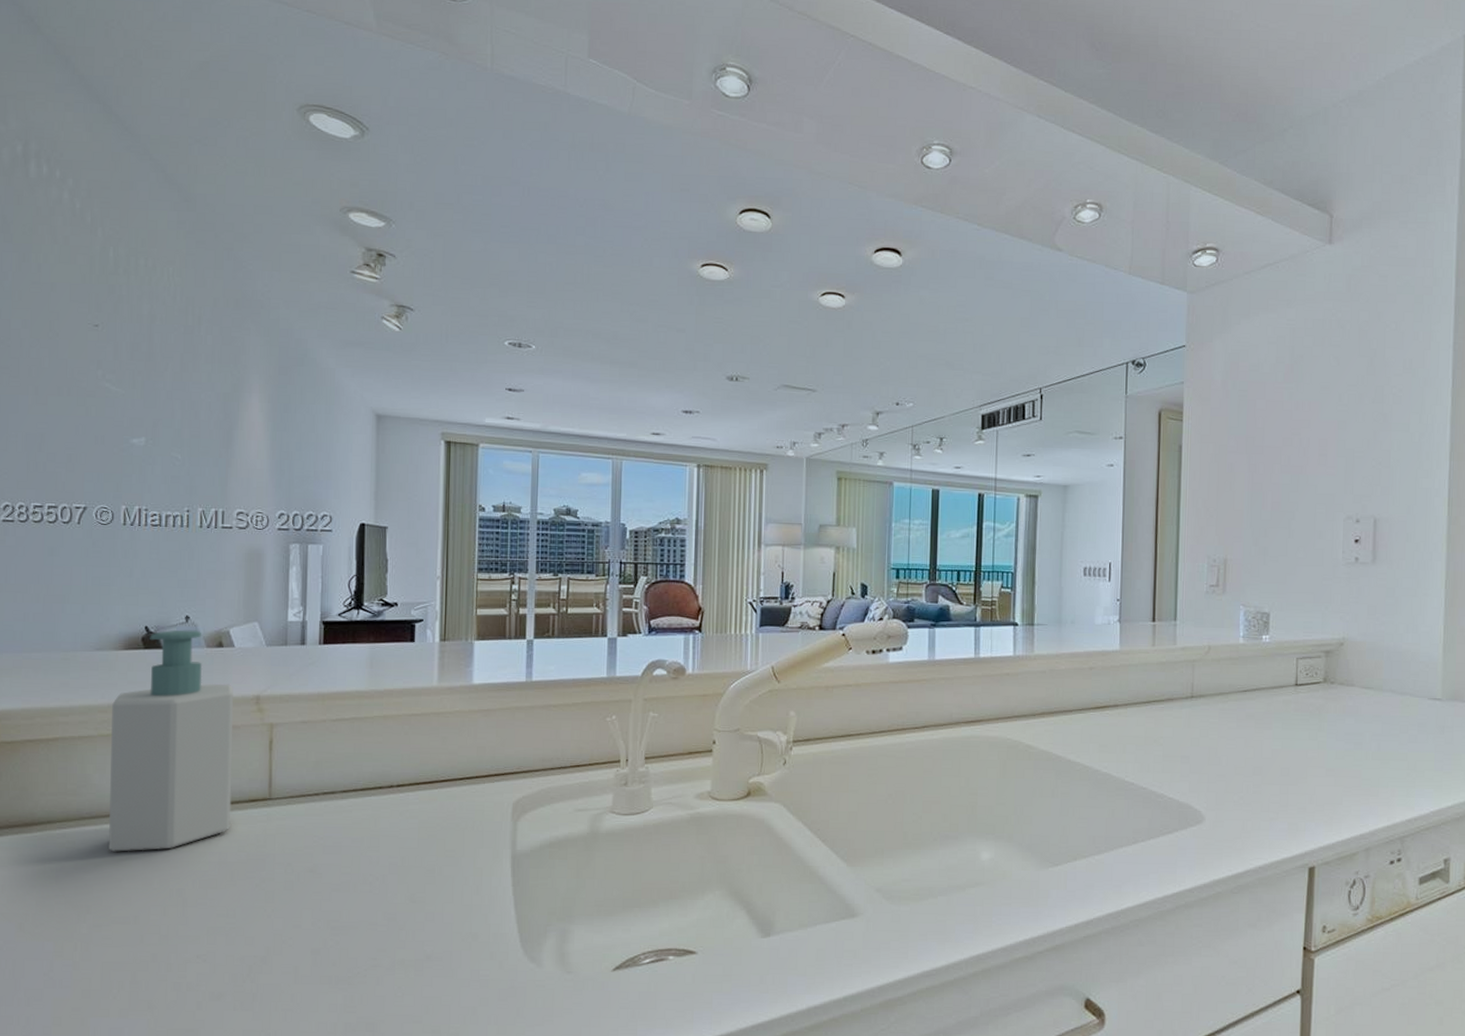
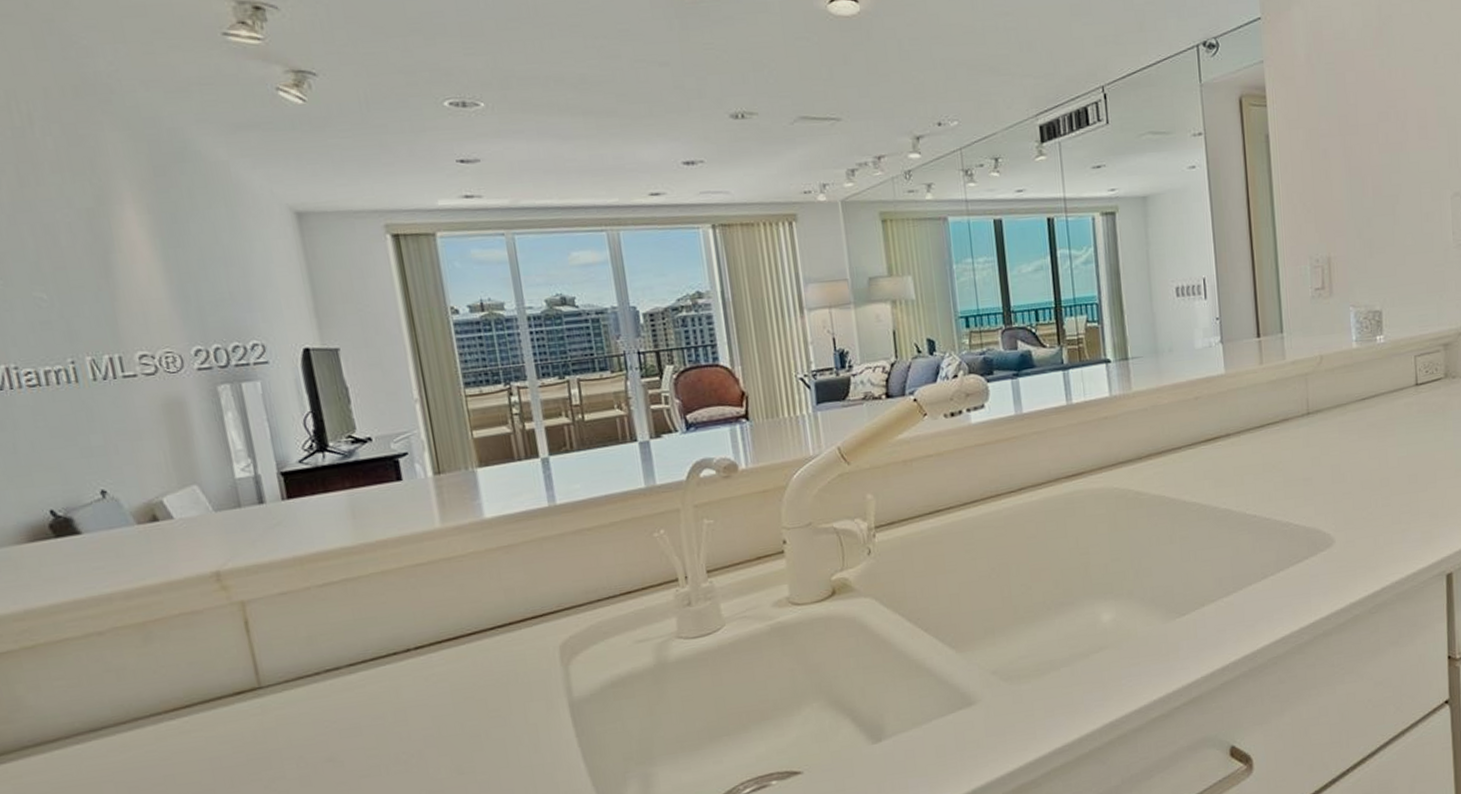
soap bottle: present [109,630,234,852] -> none [29,505,218,780]

